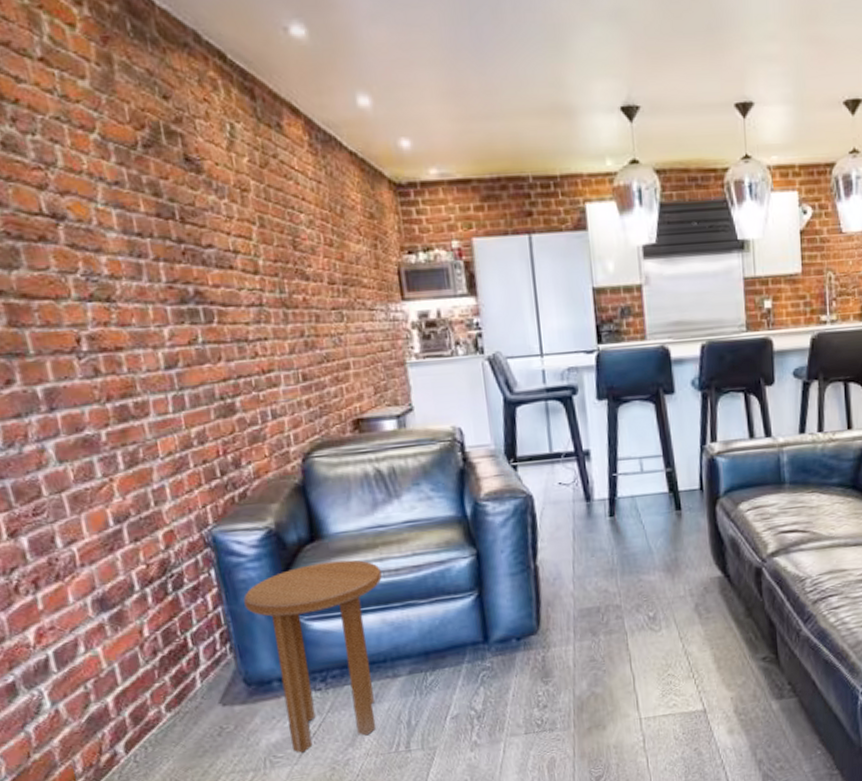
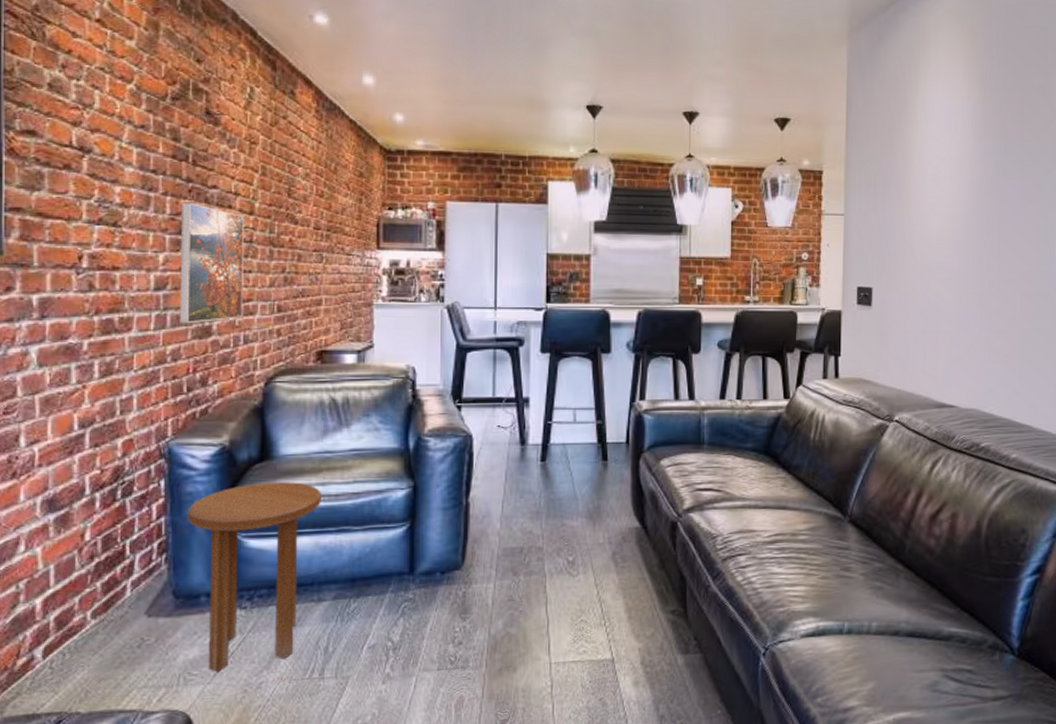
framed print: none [177,266,267,404] -> present [179,202,244,324]

